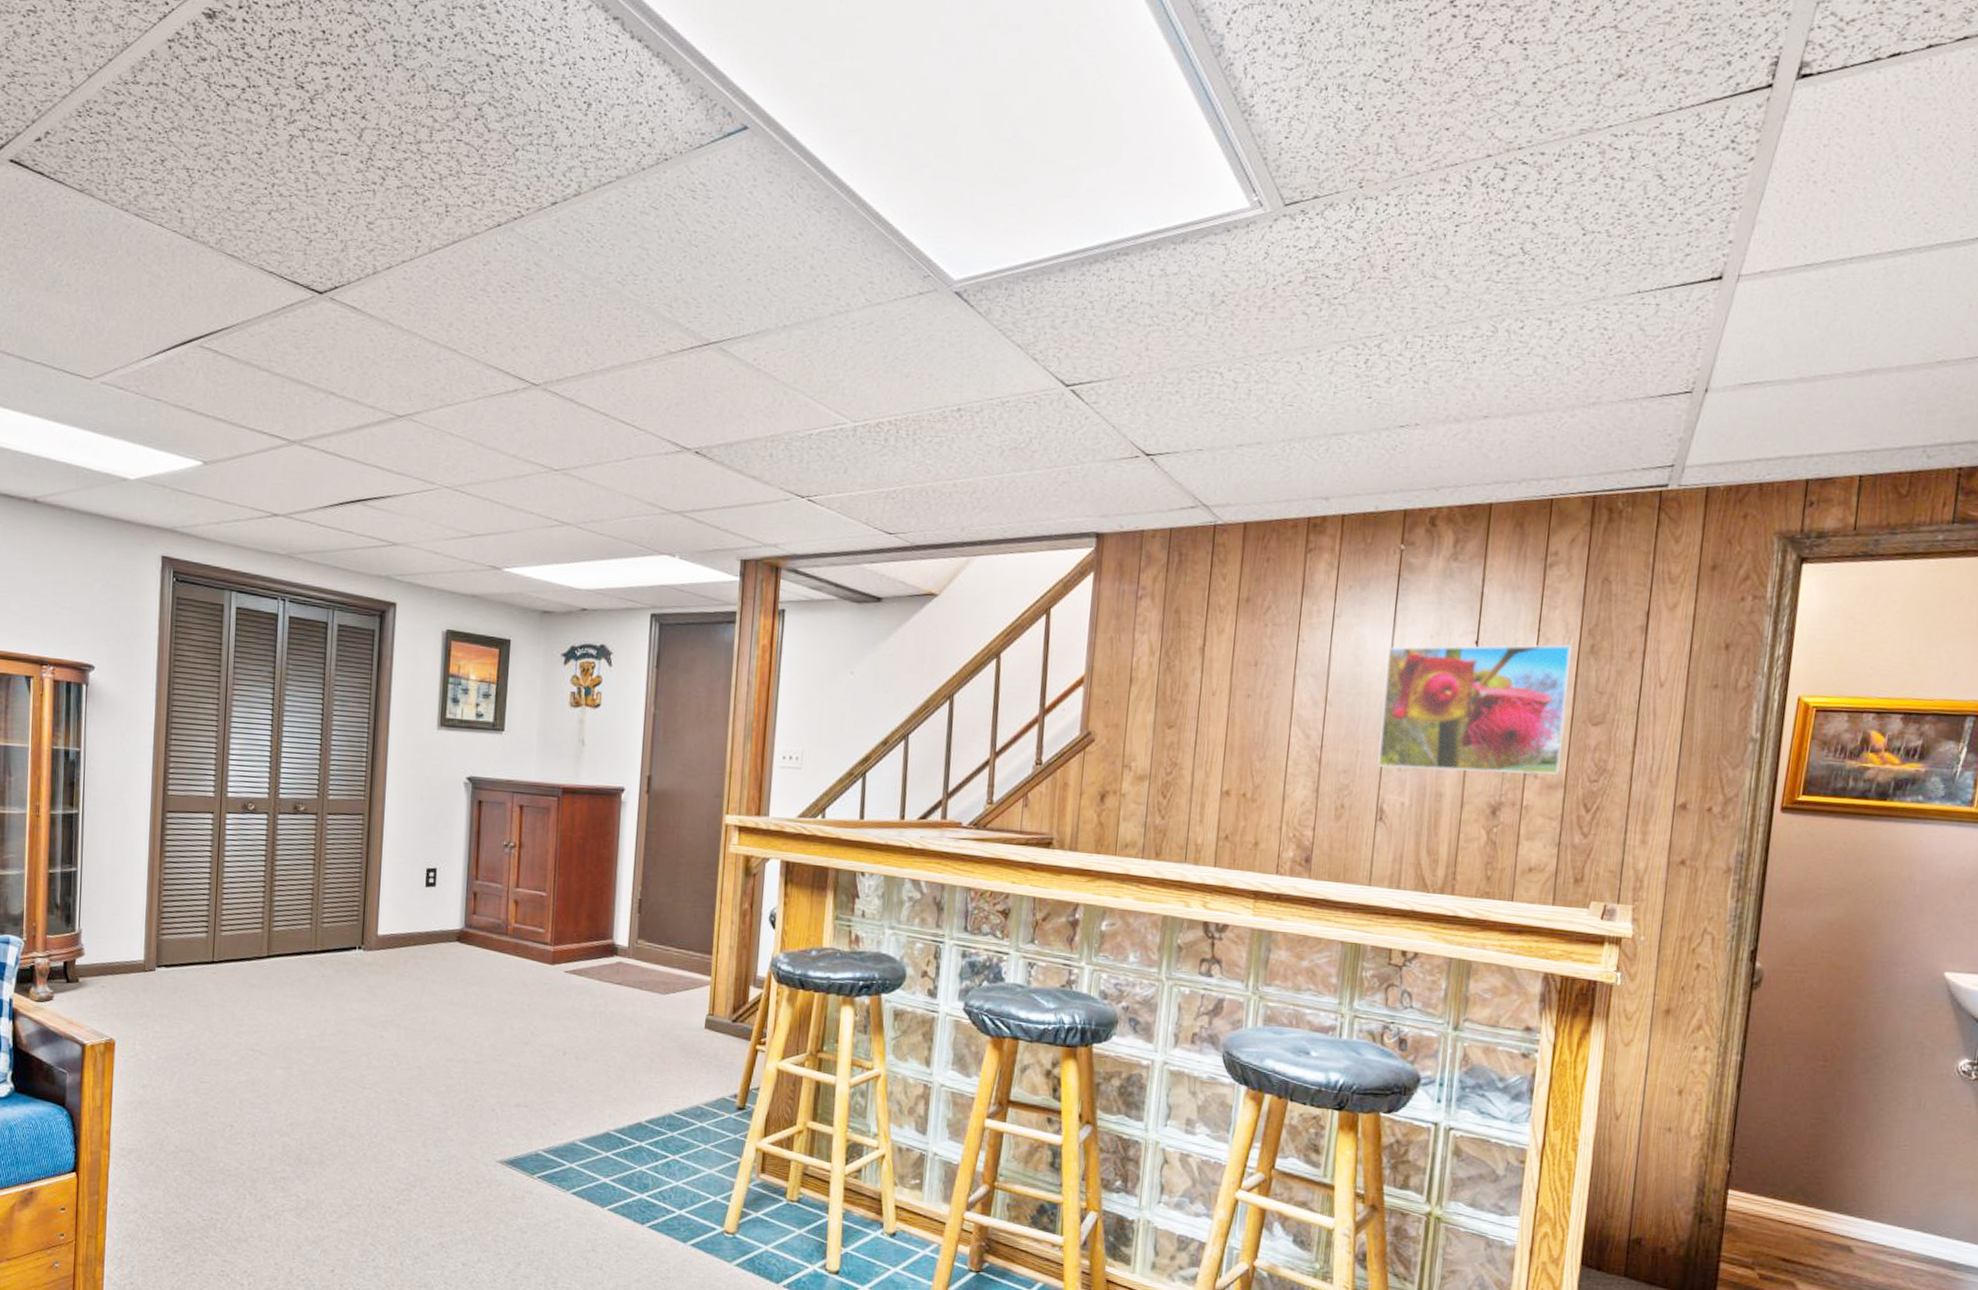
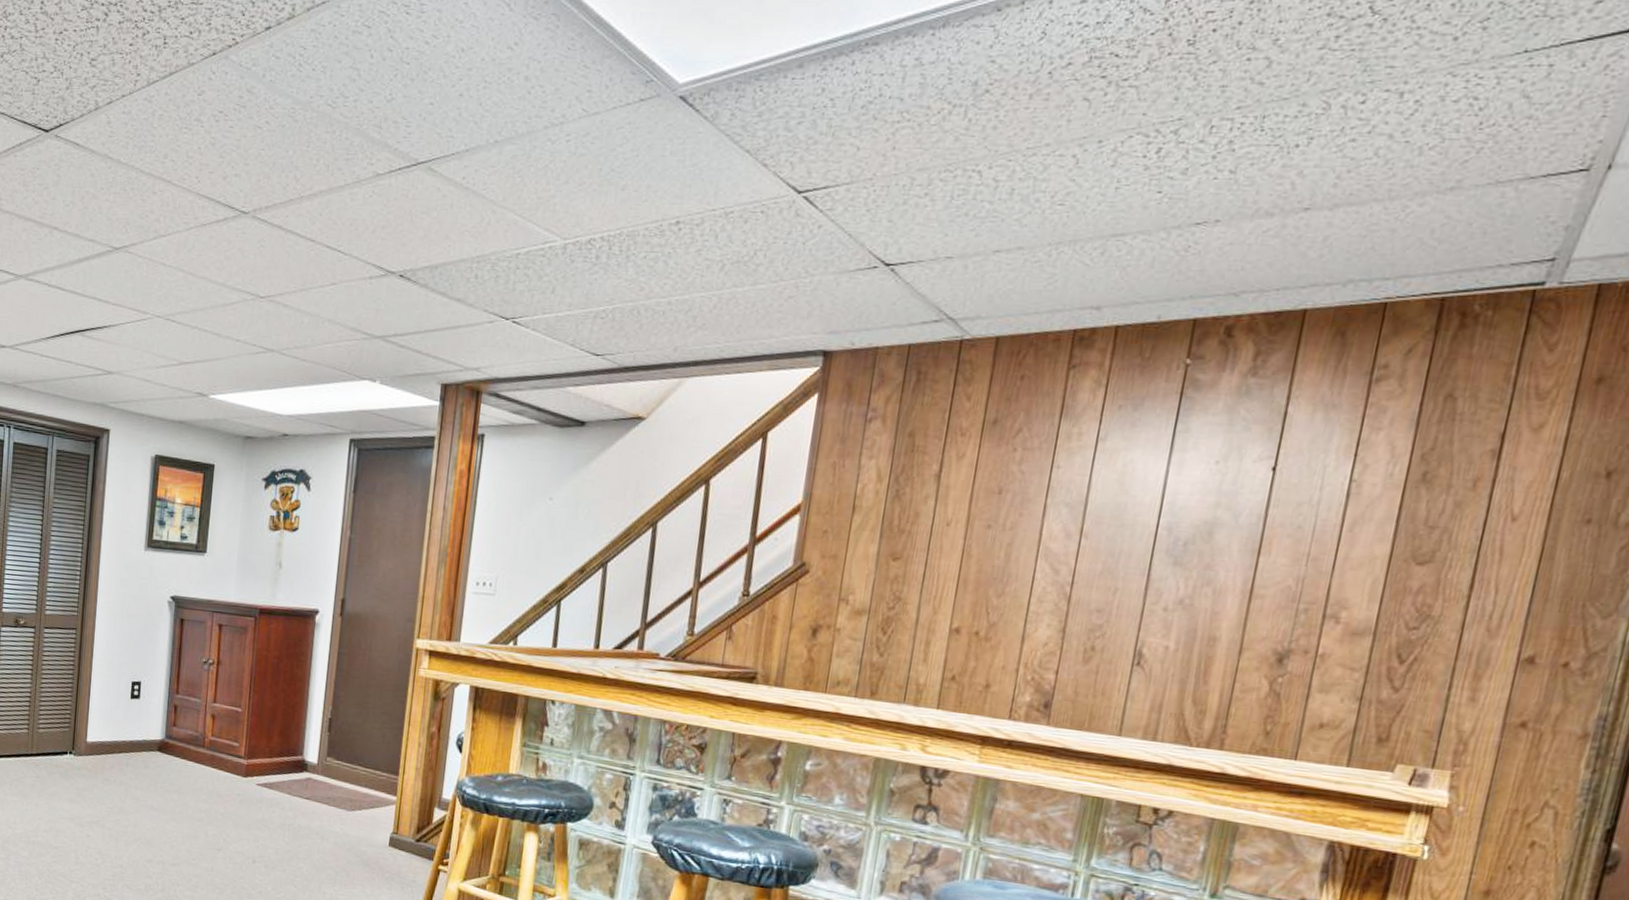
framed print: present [1377,644,1572,775] -> none [1138,471,1398,620]

